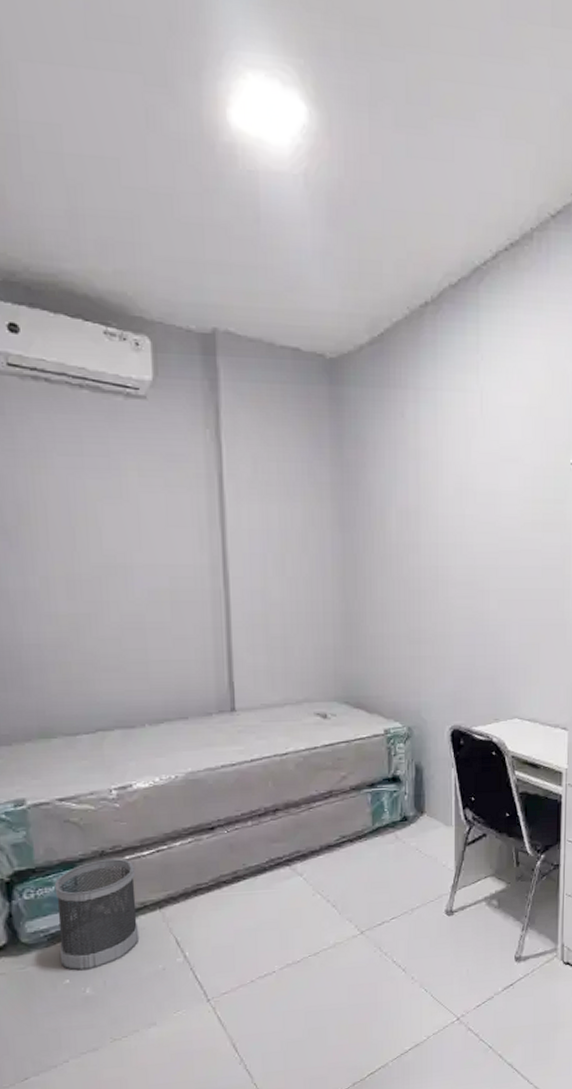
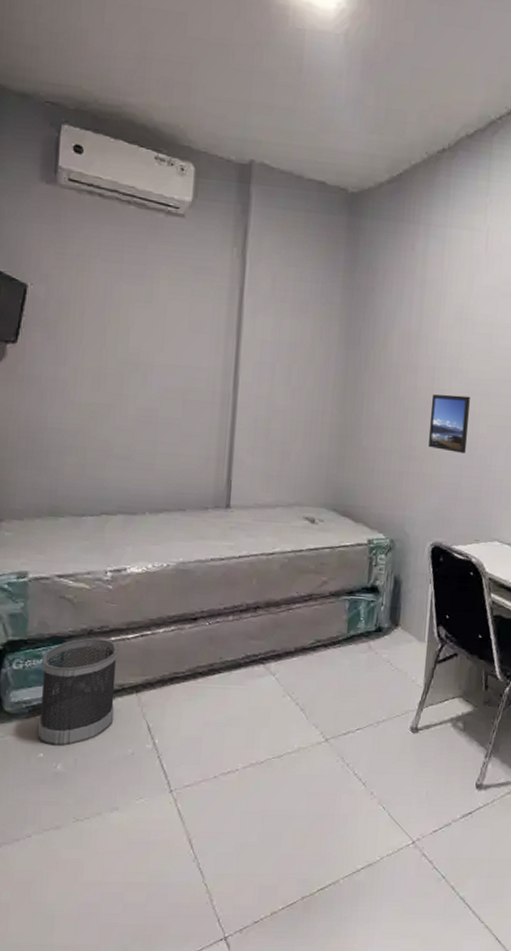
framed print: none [437,571,478,632] -> present [428,394,470,453]

